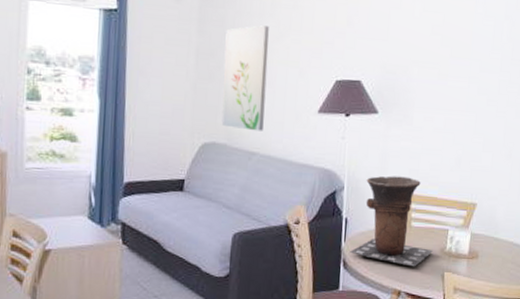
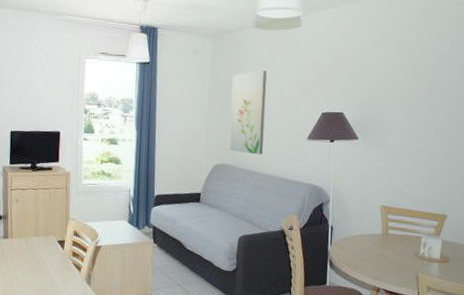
vase: present [350,176,433,267] -> none [335,191,408,268]

